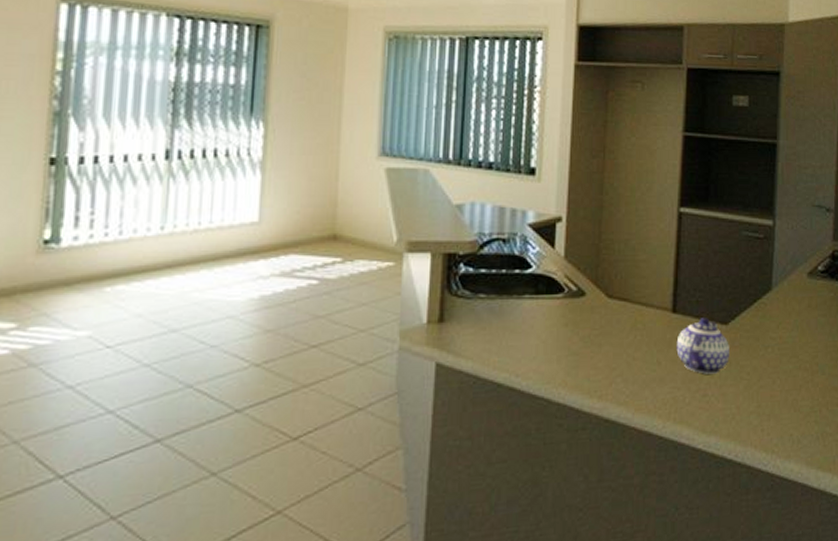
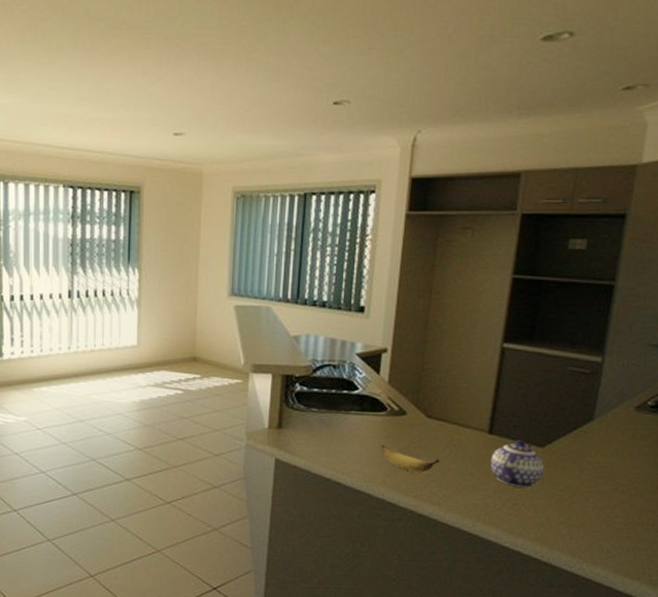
banana: none [559,335,624,367] -> present [381,445,440,473]

